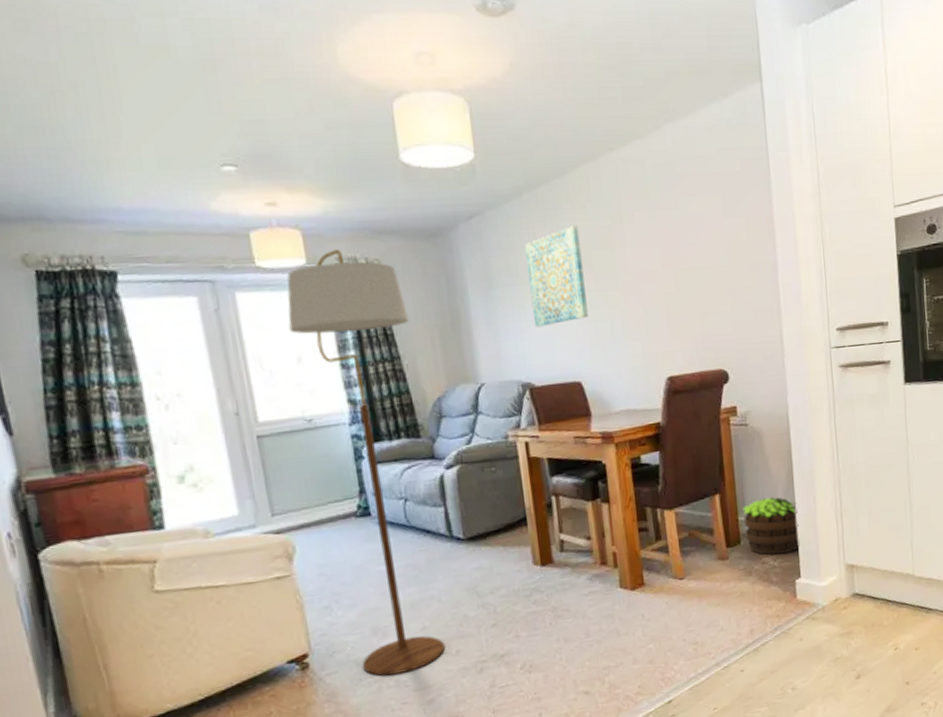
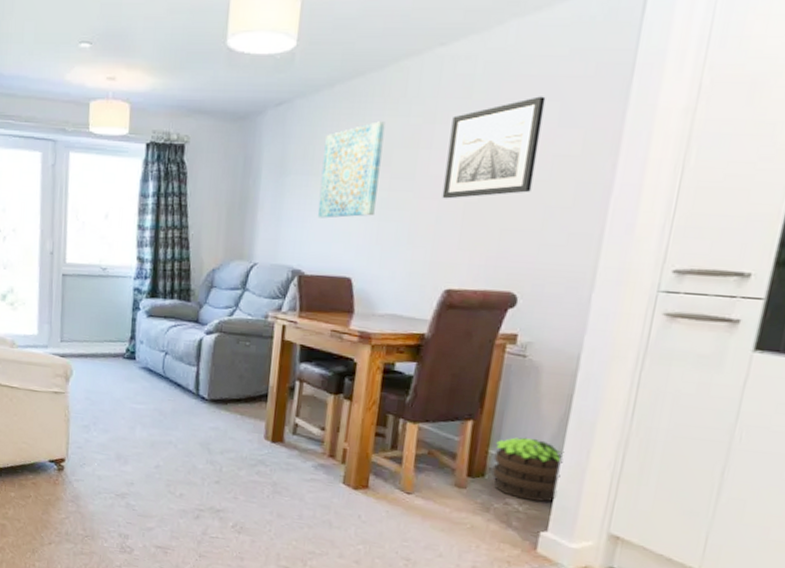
floor lamp: present [287,250,446,676] -> none [103,124,203,499]
wall art: none [637,191,717,293] -> present [441,96,546,199]

